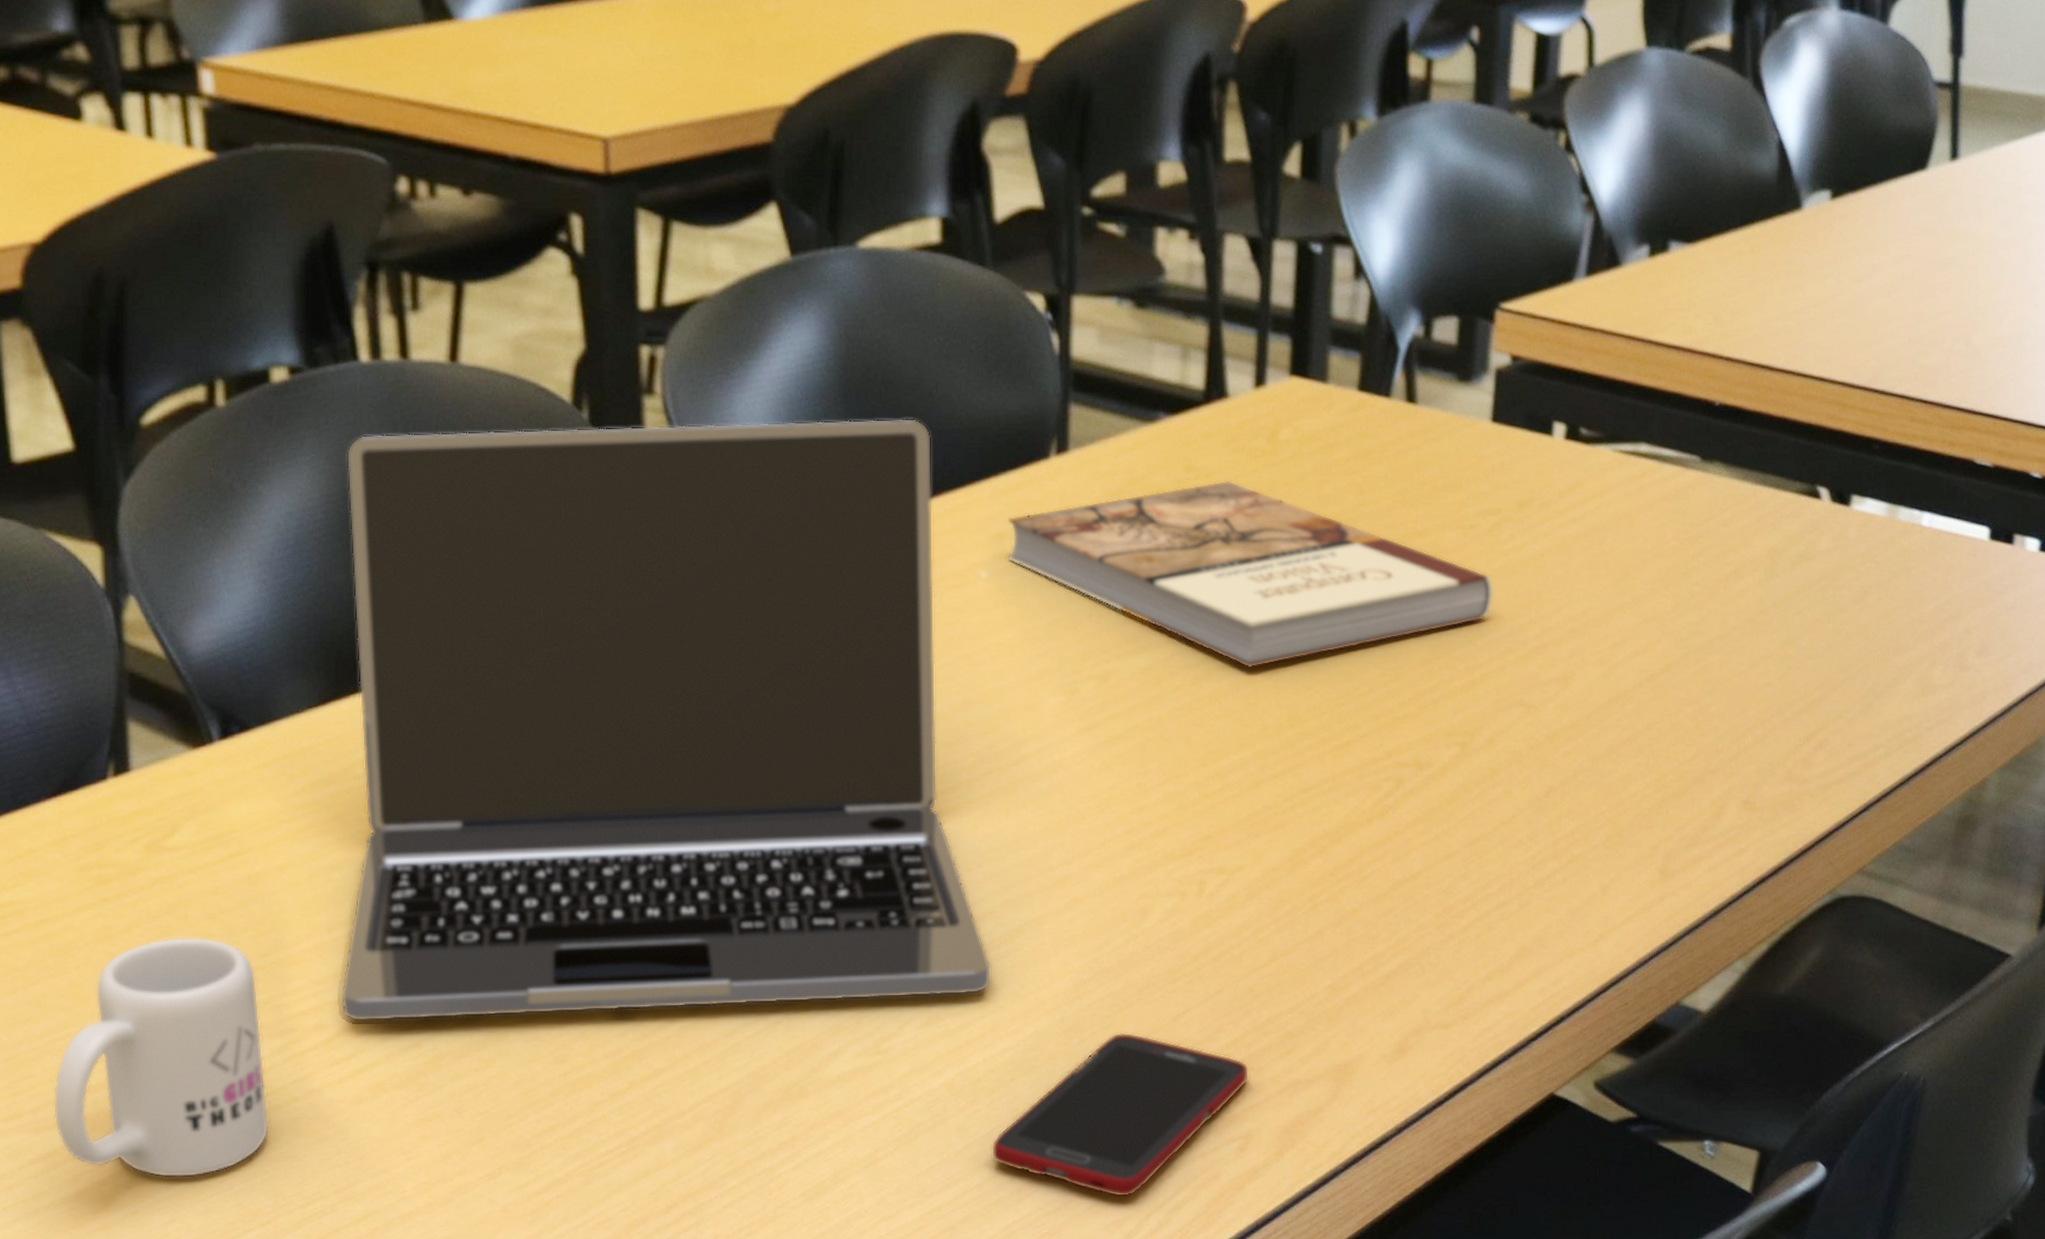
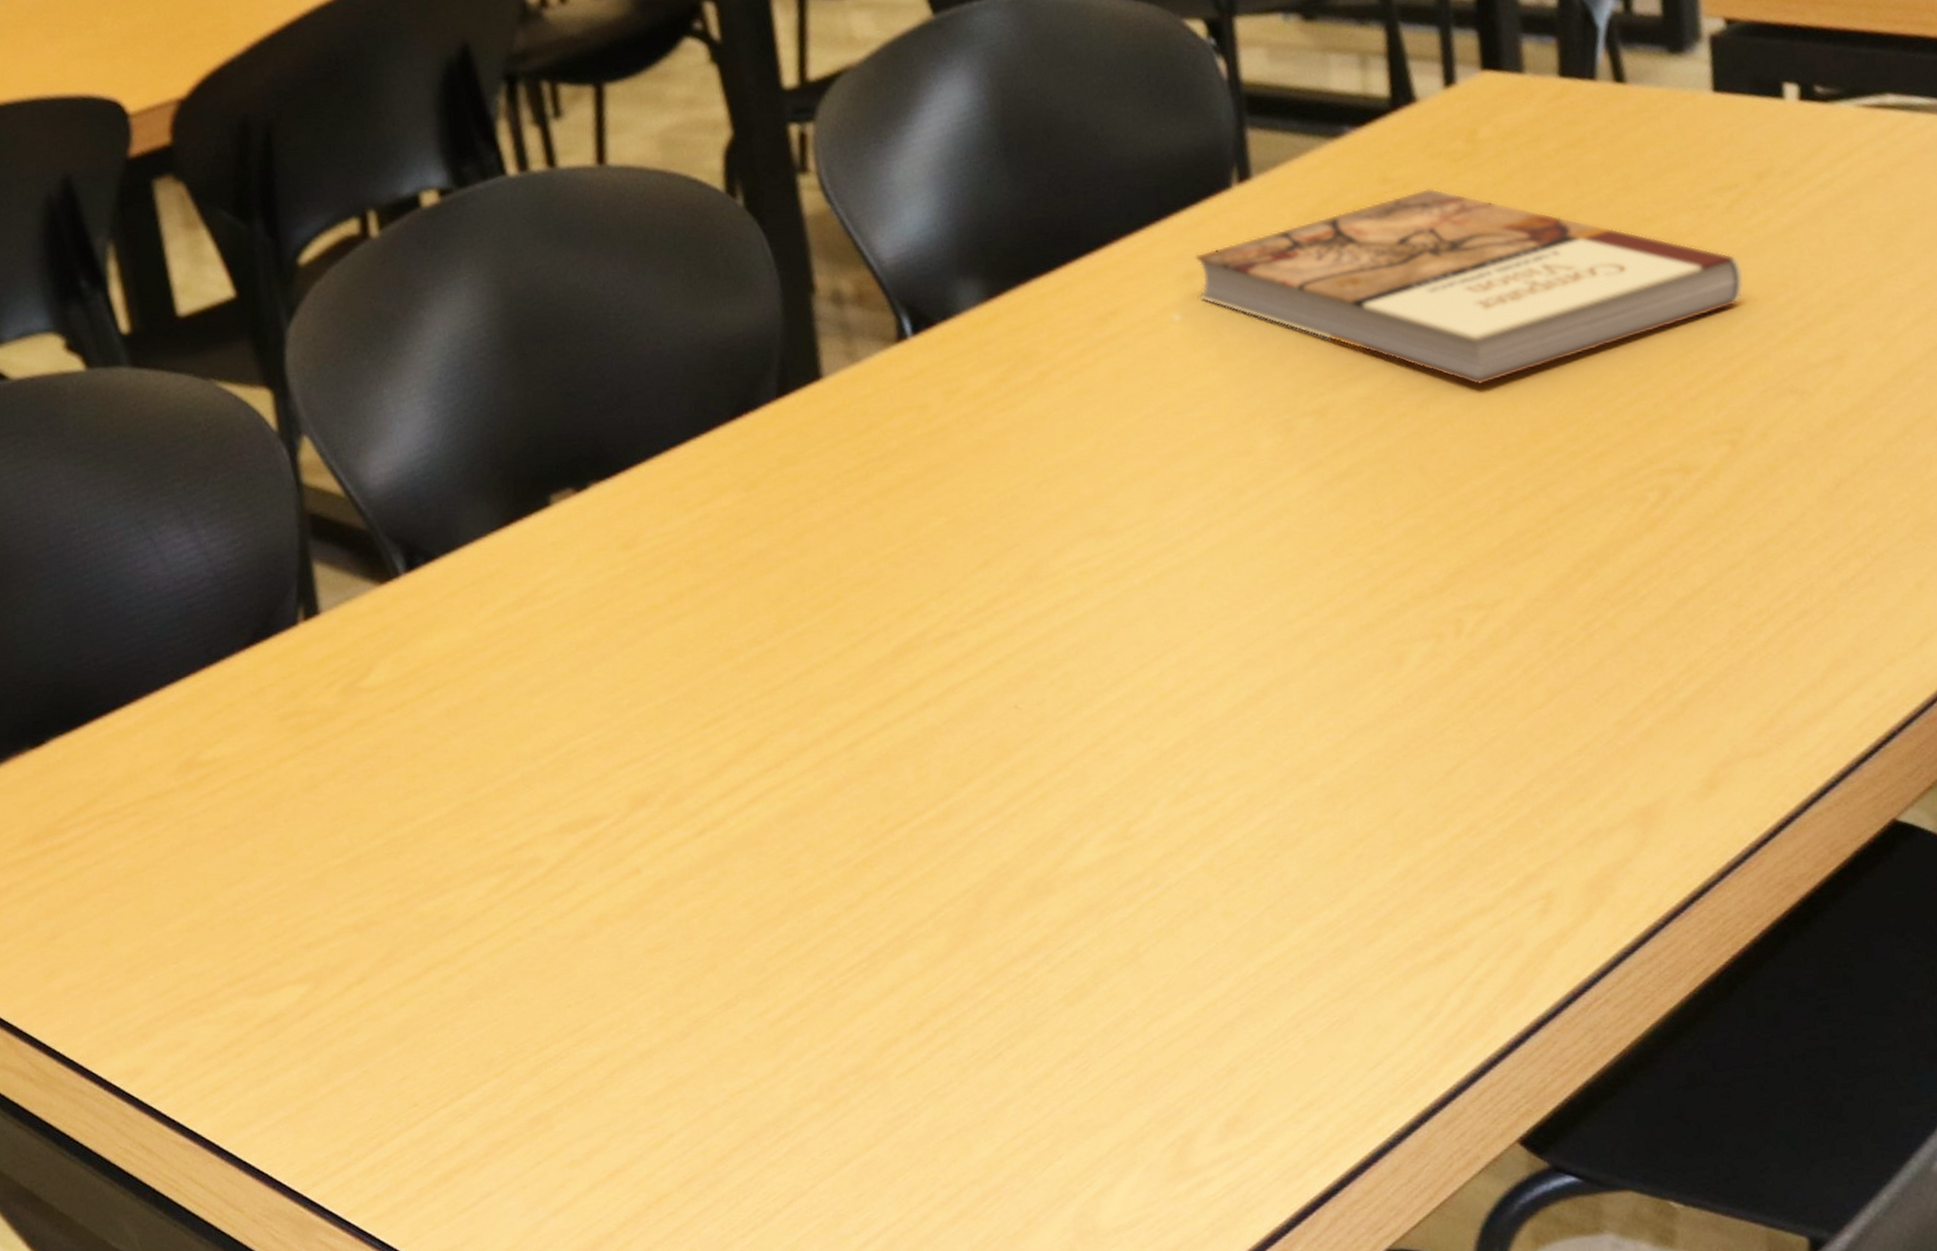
mug: present [53,936,269,1178] -> none [273,777,495,1033]
laptop: present [340,418,992,1022] -> none [503,164,1240,852]
cell phone: present [991,1032,1250,1198] -> none [1262,792,1542,976]

